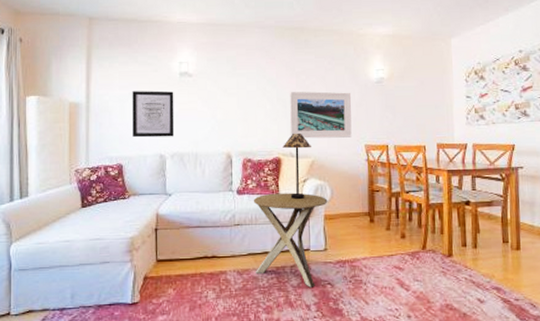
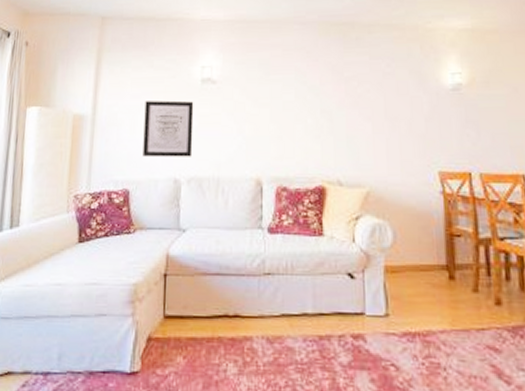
side table: present [253,192,328,288] -> none [288,233,389,369]
table lamp: present [283,133,311,200] -> none [328,154,366,244]
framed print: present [289,91,352,139] -> none [337,101,420,162]

